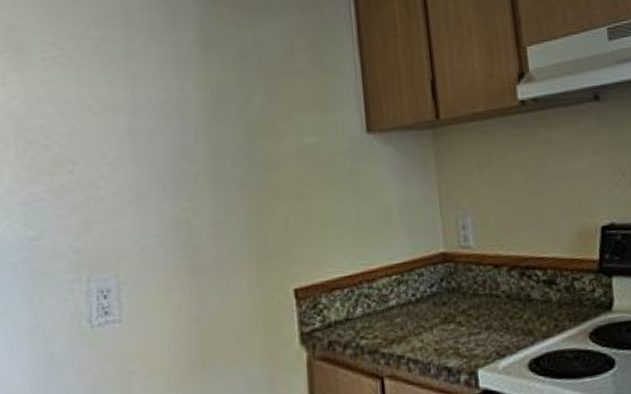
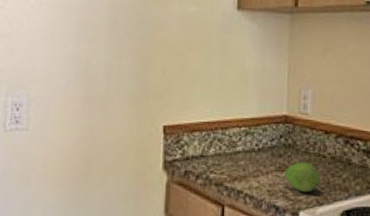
fruit: none [452,305,499,345] -> present [284,161,321,193]

